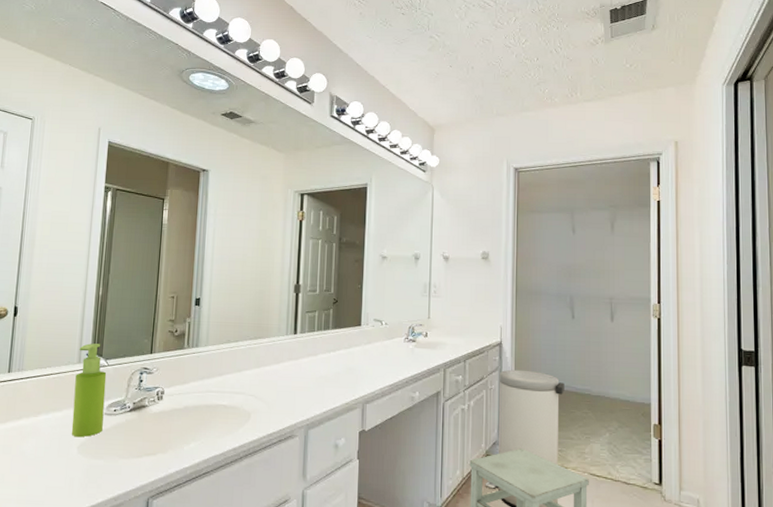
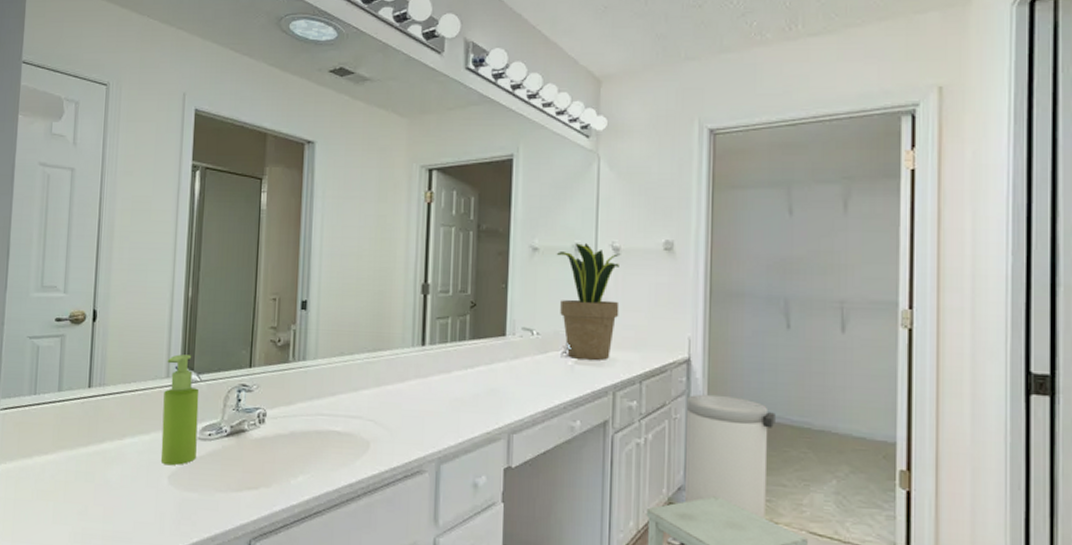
potted plant: none [400,253,450,344] -> present [556,243,621,360]

